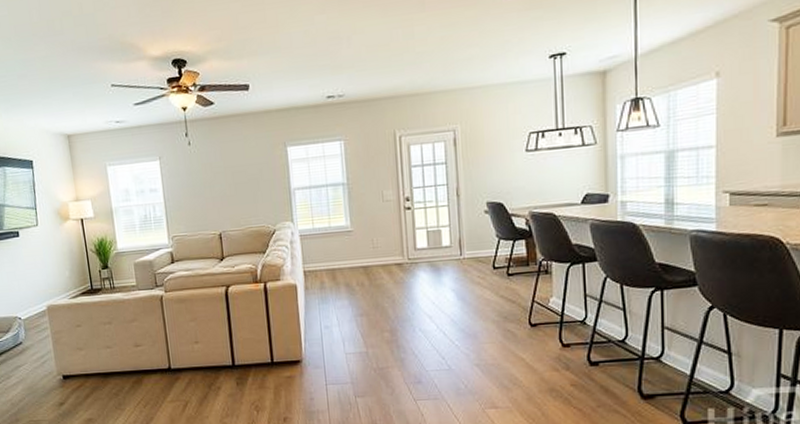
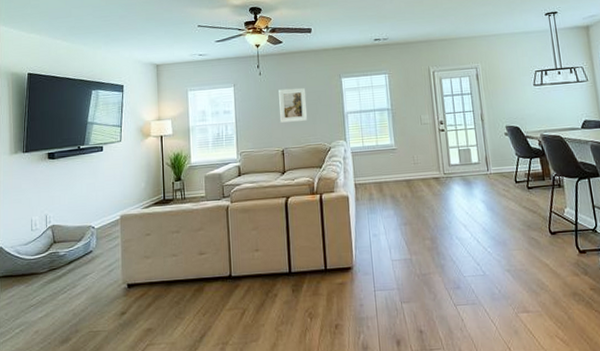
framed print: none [212,159,248,202] -> present [279,87,308,123]

